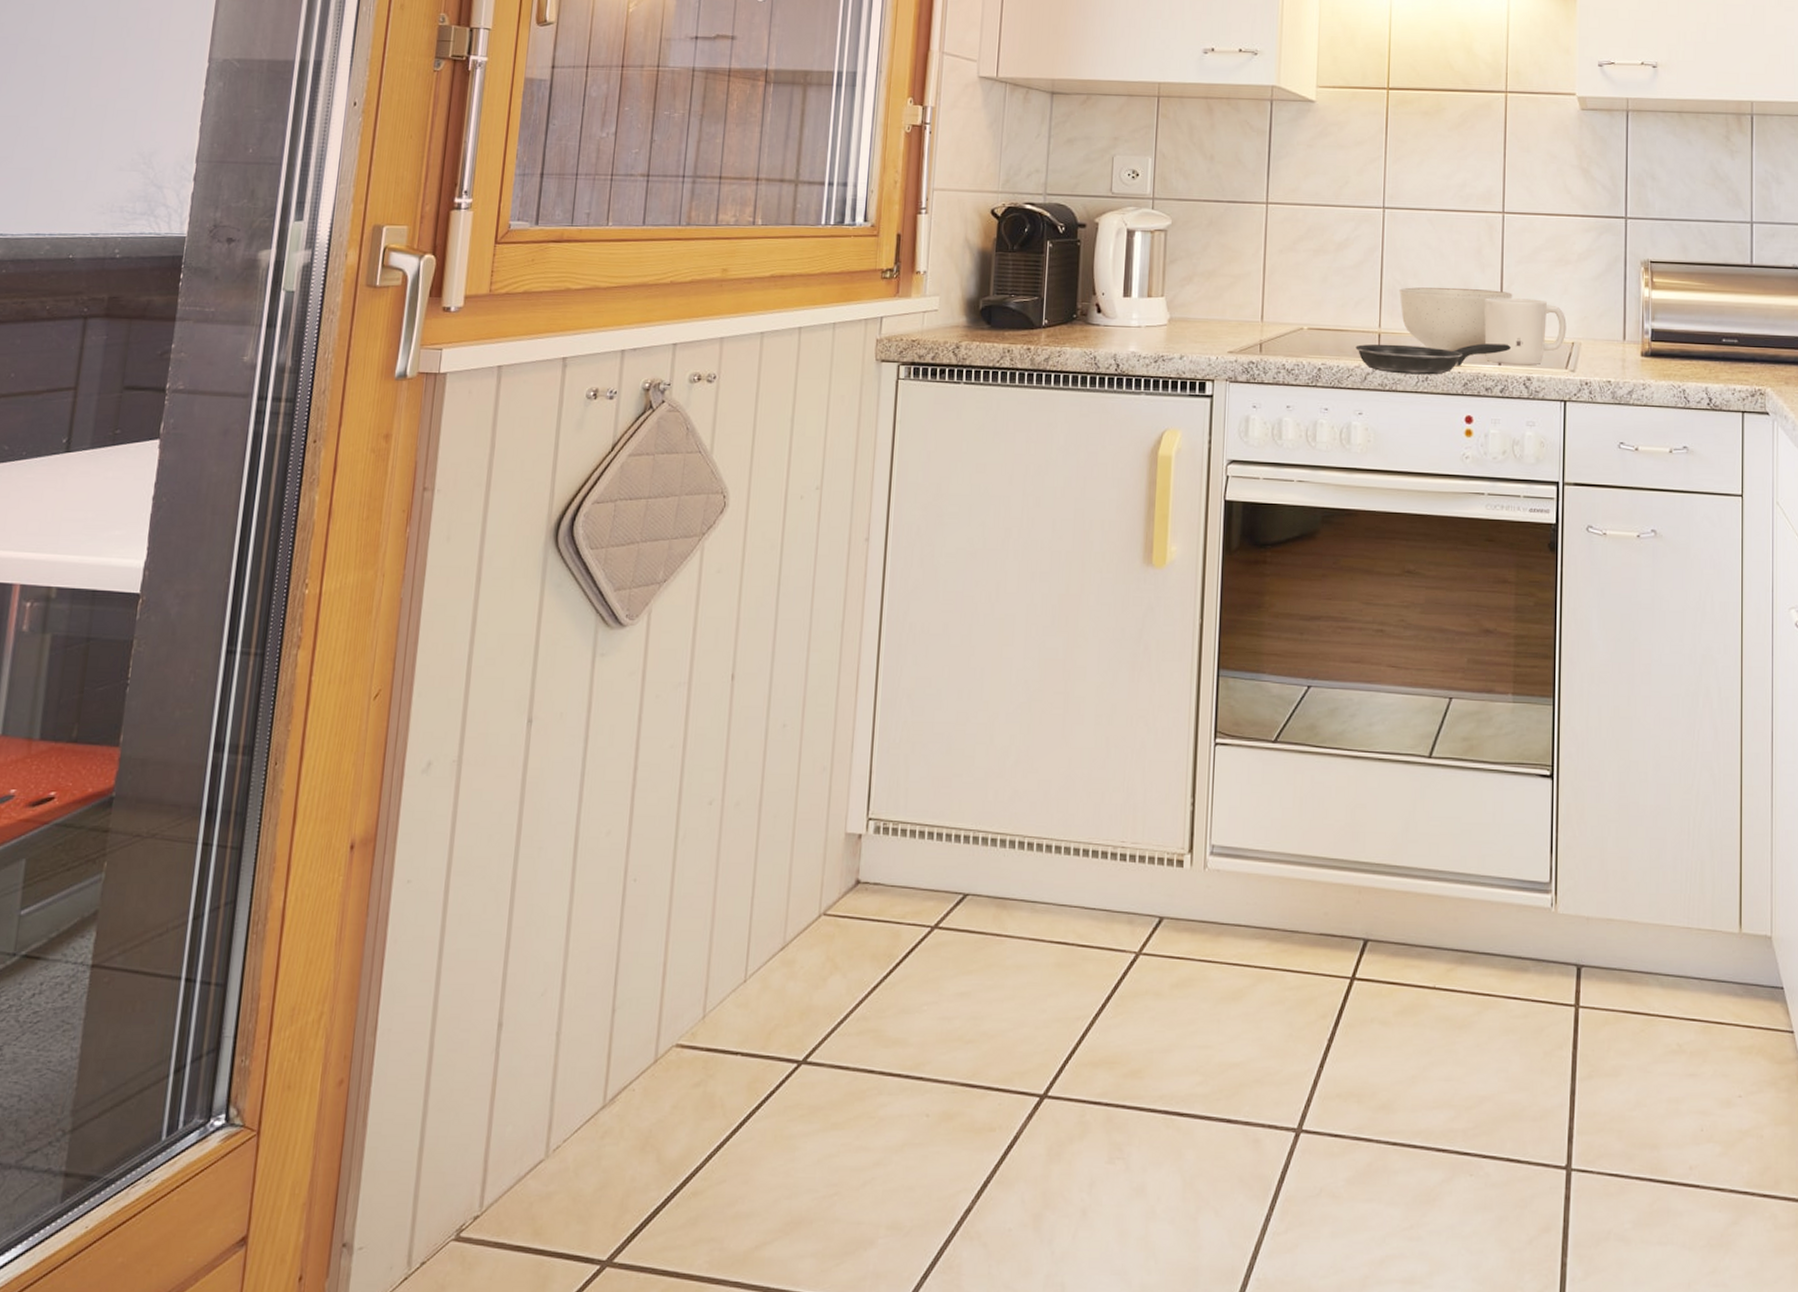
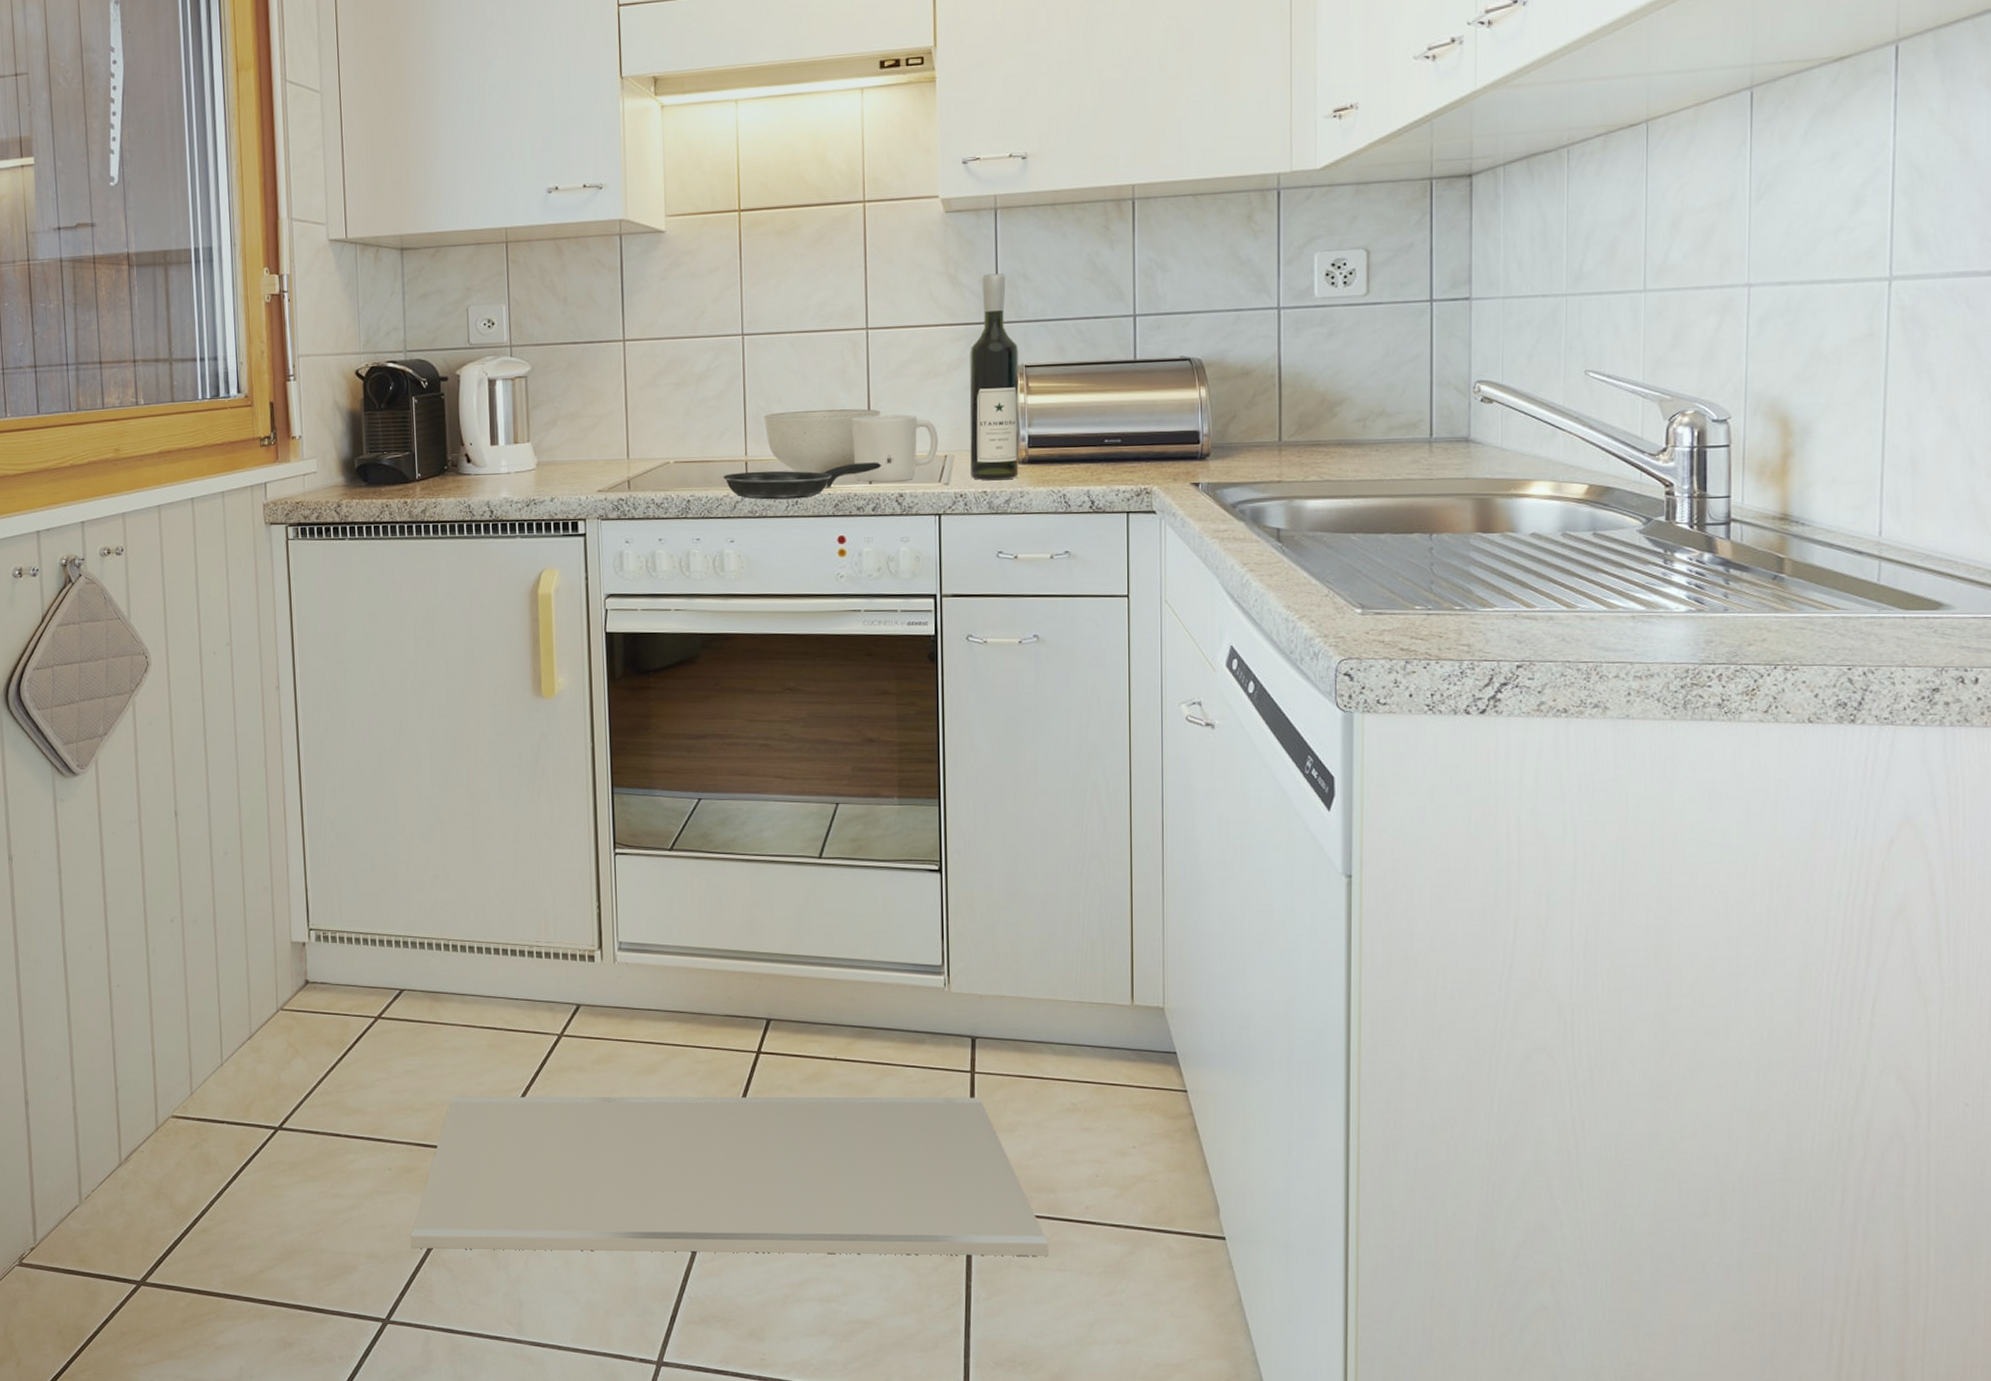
door mat: none [943,1025,1650,1226] -> present [411,1096,1049,1256]
bottle: none [1595,171,1645,371] -> present [969,273,1019,481]

